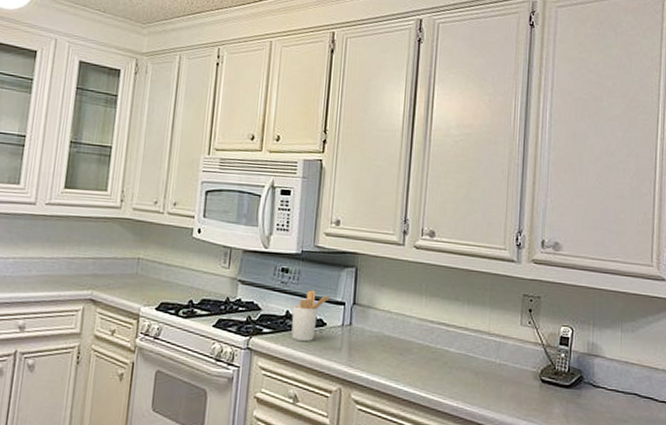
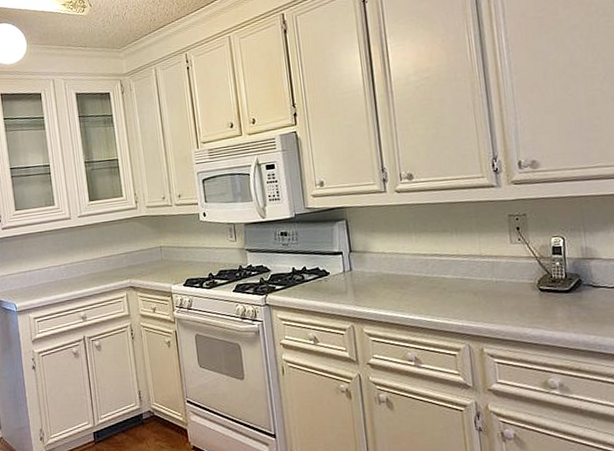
utensil holder: present [291,290,332,341] -> none [296,246,330,291]

